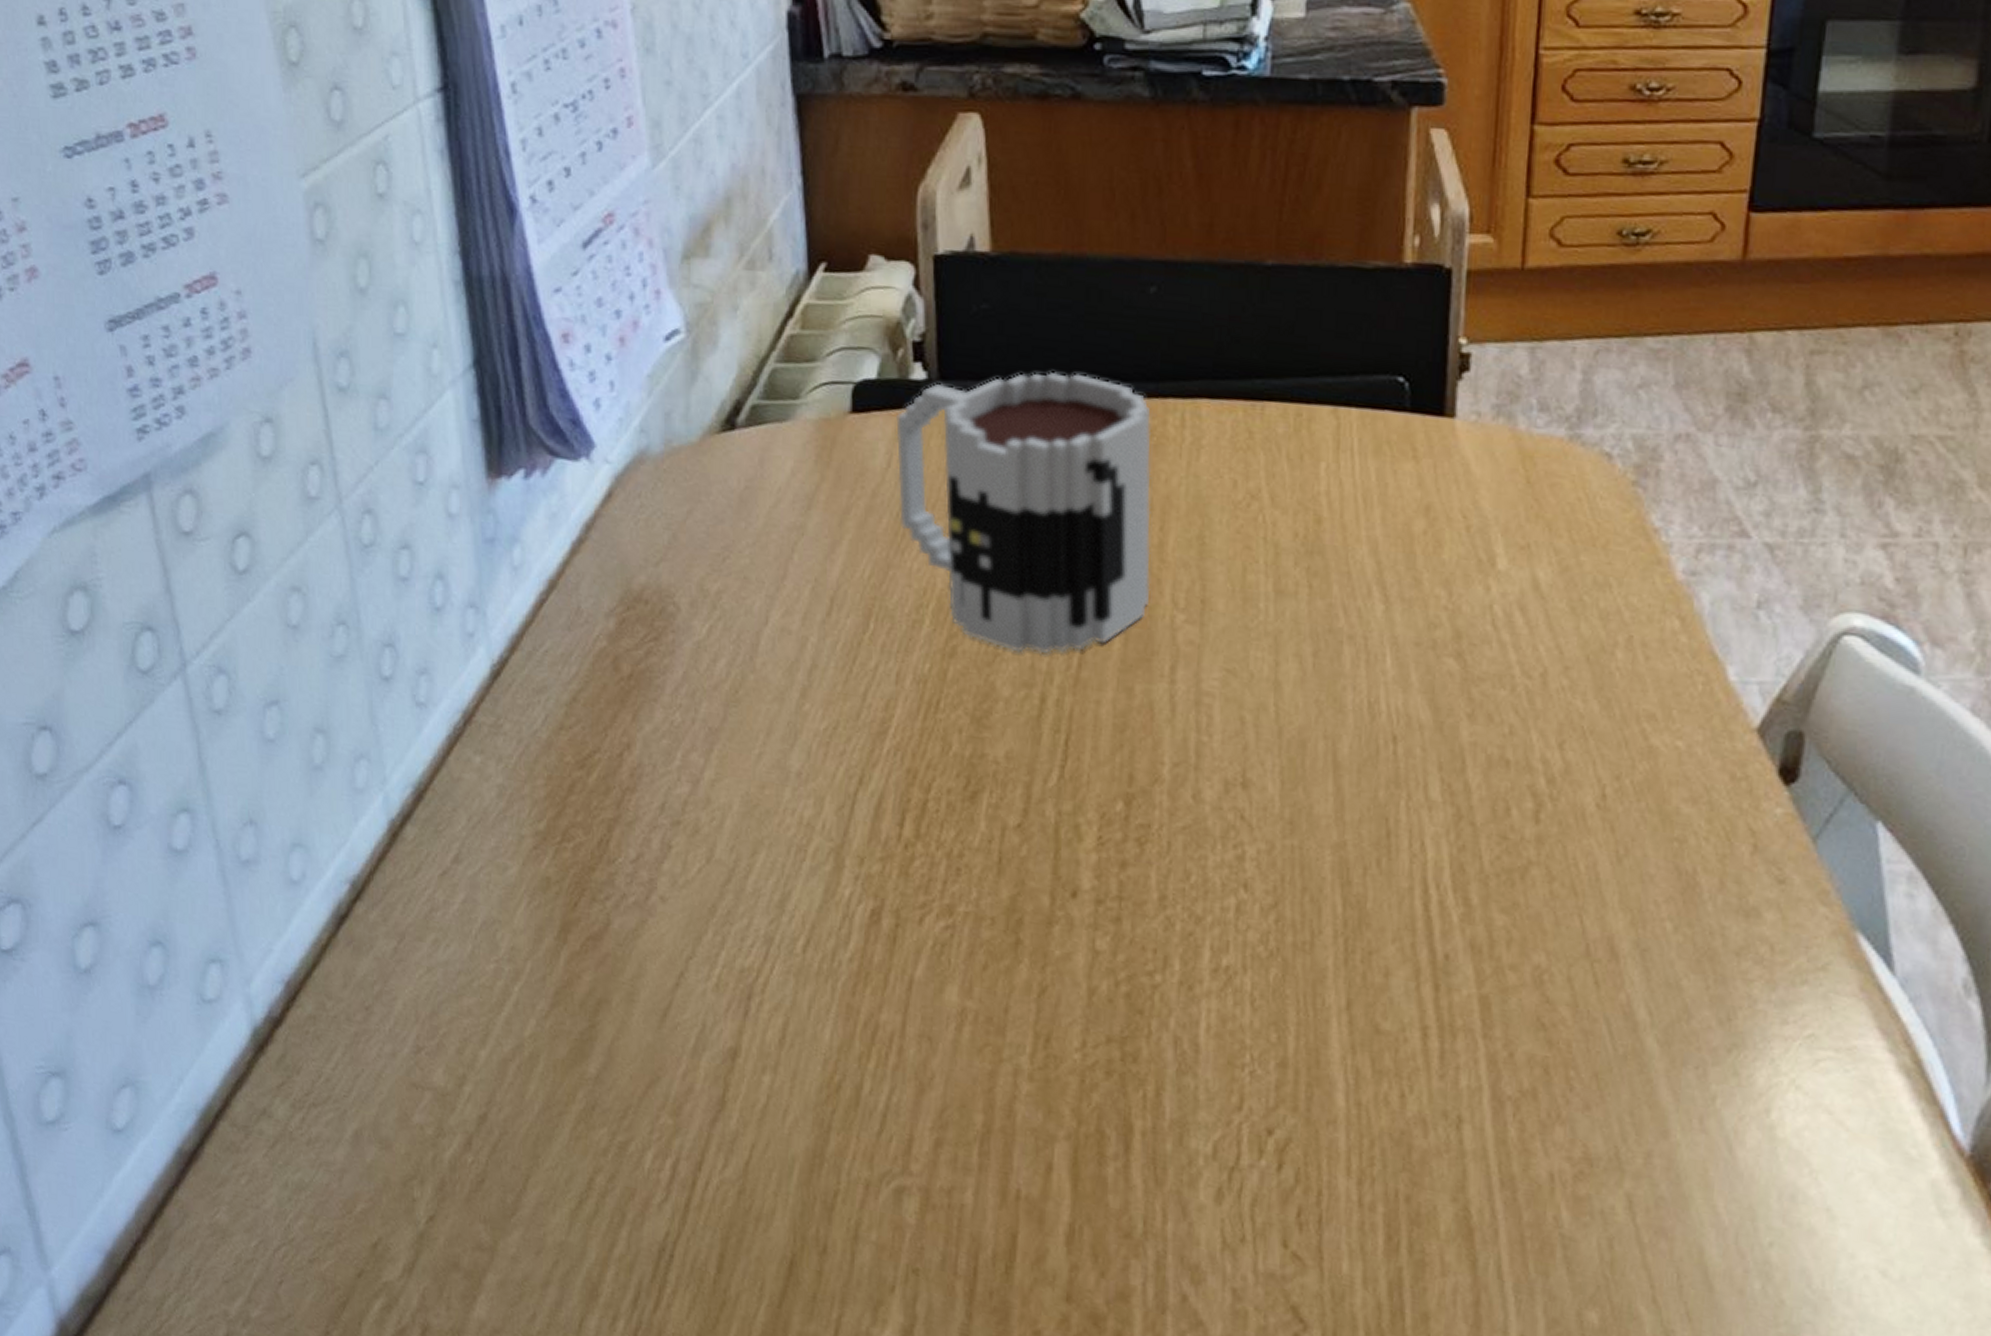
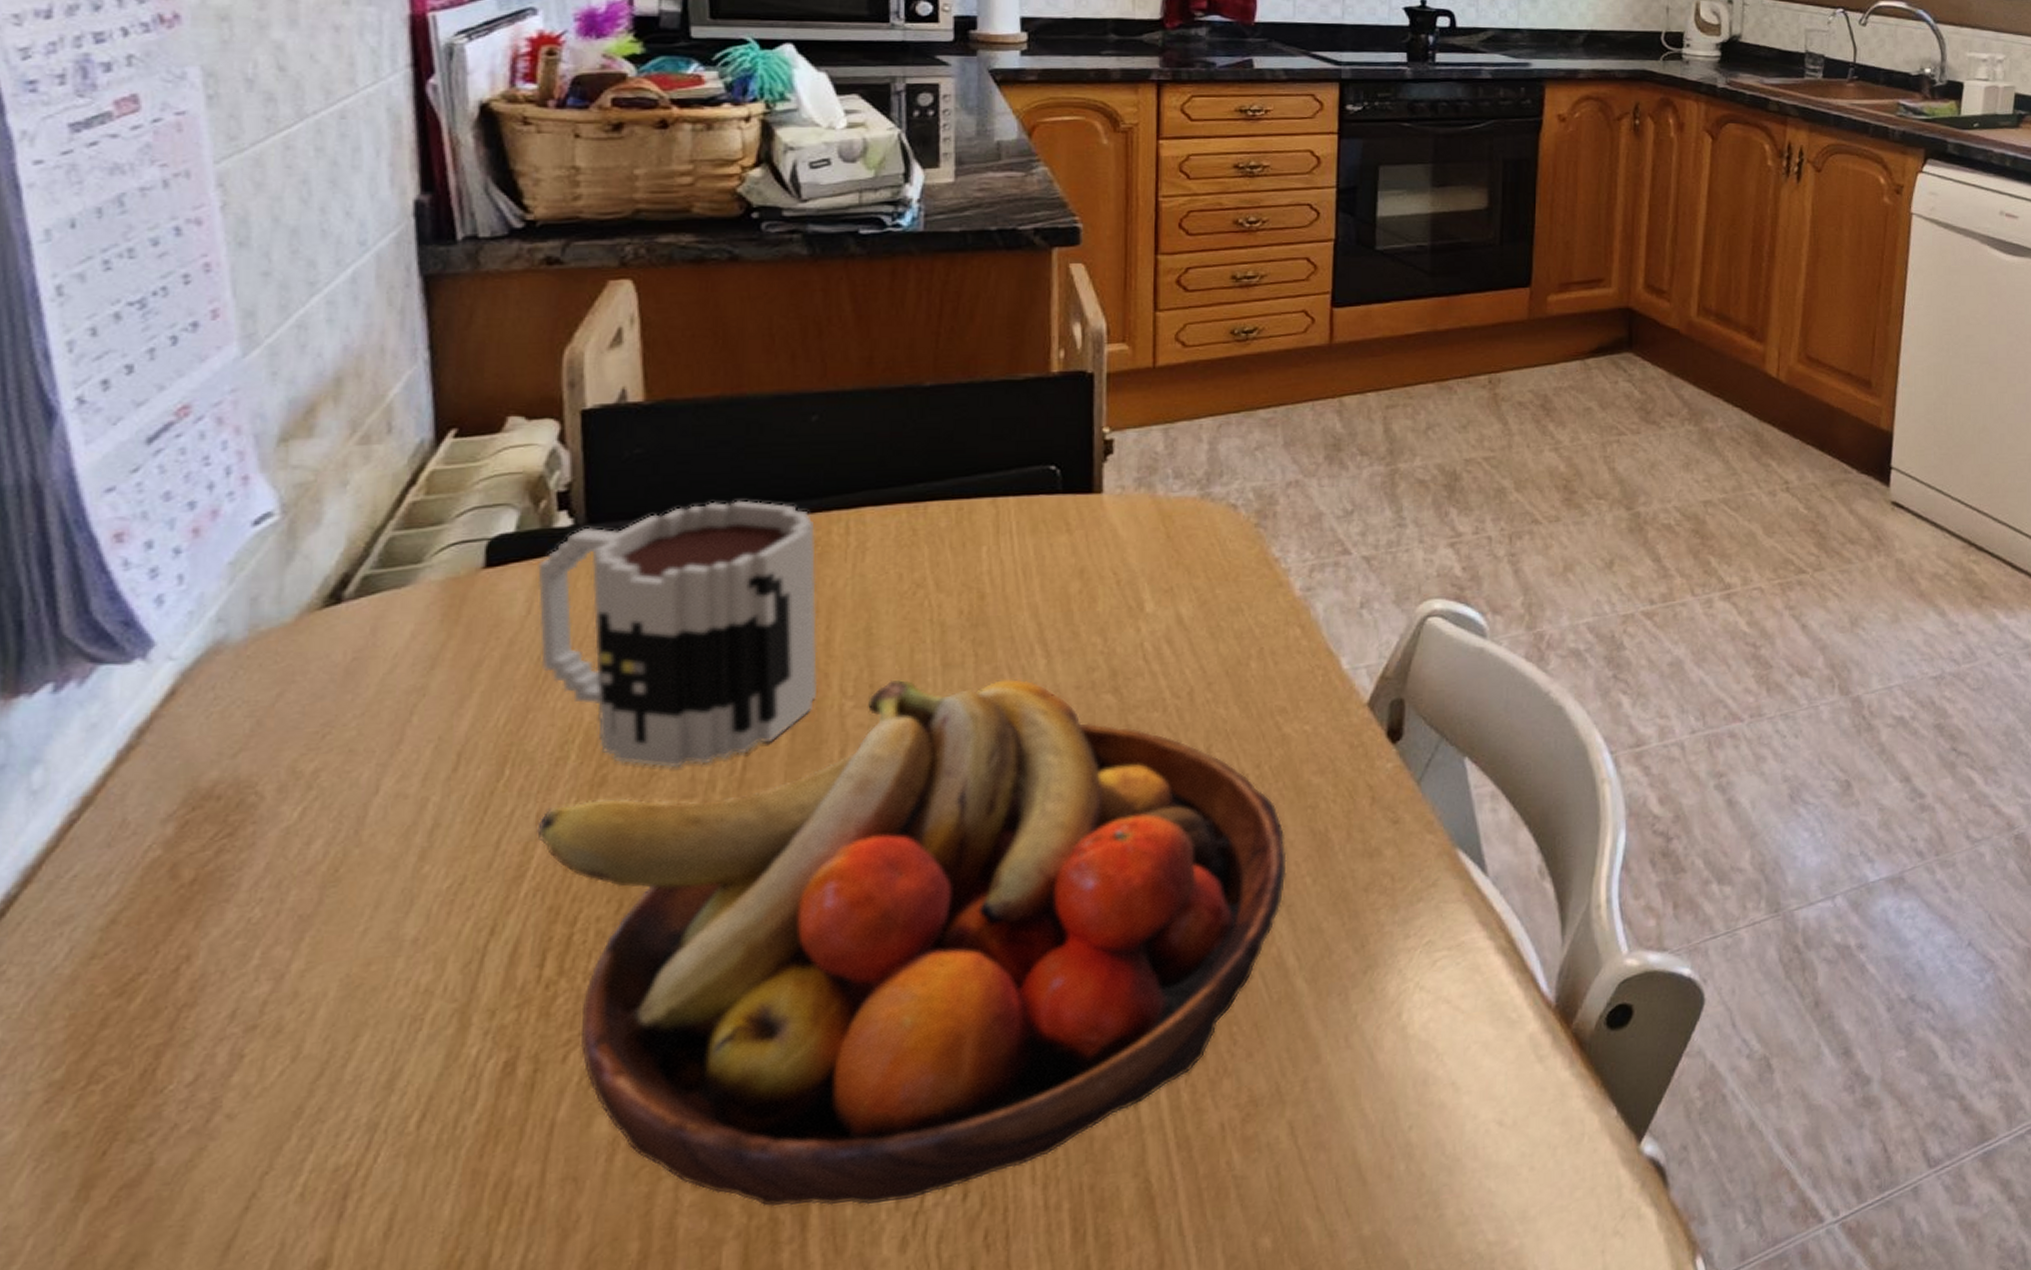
fruit bowl: none [897,598,1645,1154] -> present [537,679,1287,1207]

